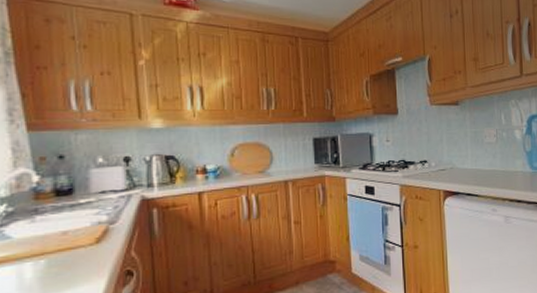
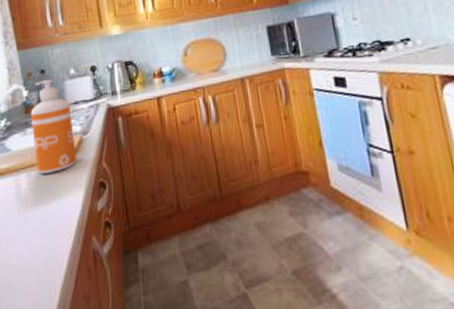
soap dispenser: none [42,166,100,263] -> present [30,79,77,174]

